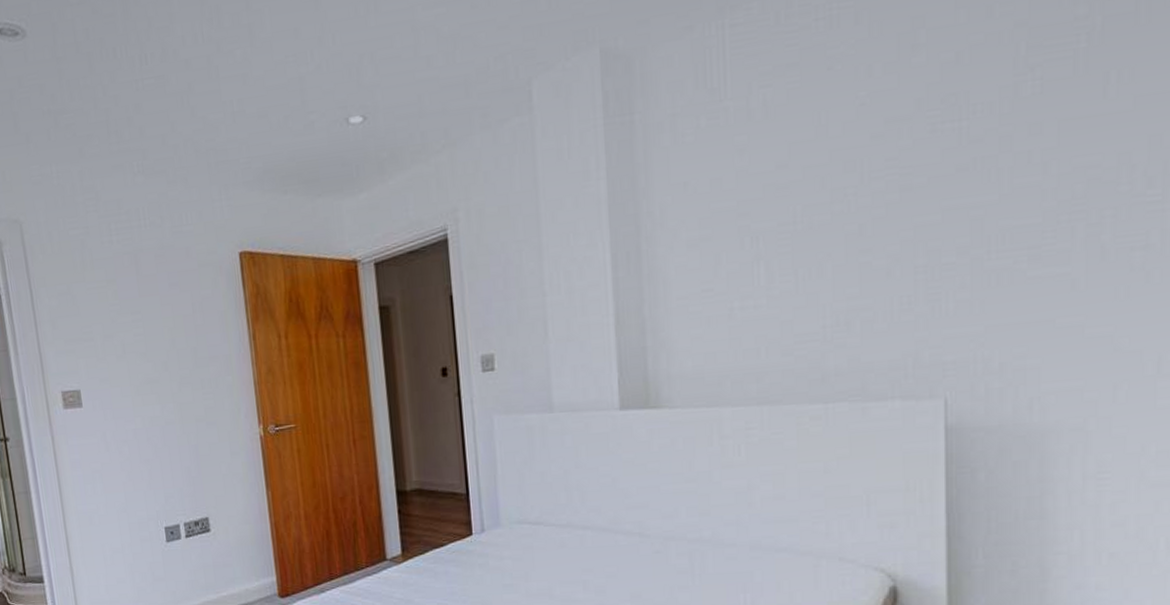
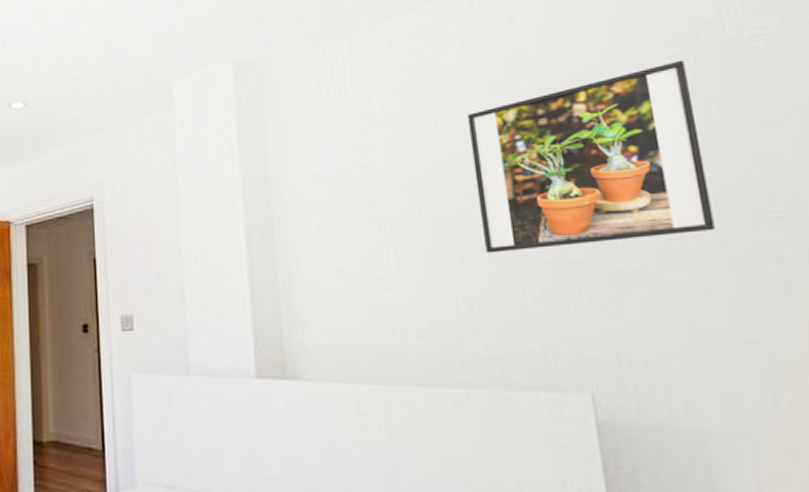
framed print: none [854,23,1092,261] -> present [467,60,715,253]

